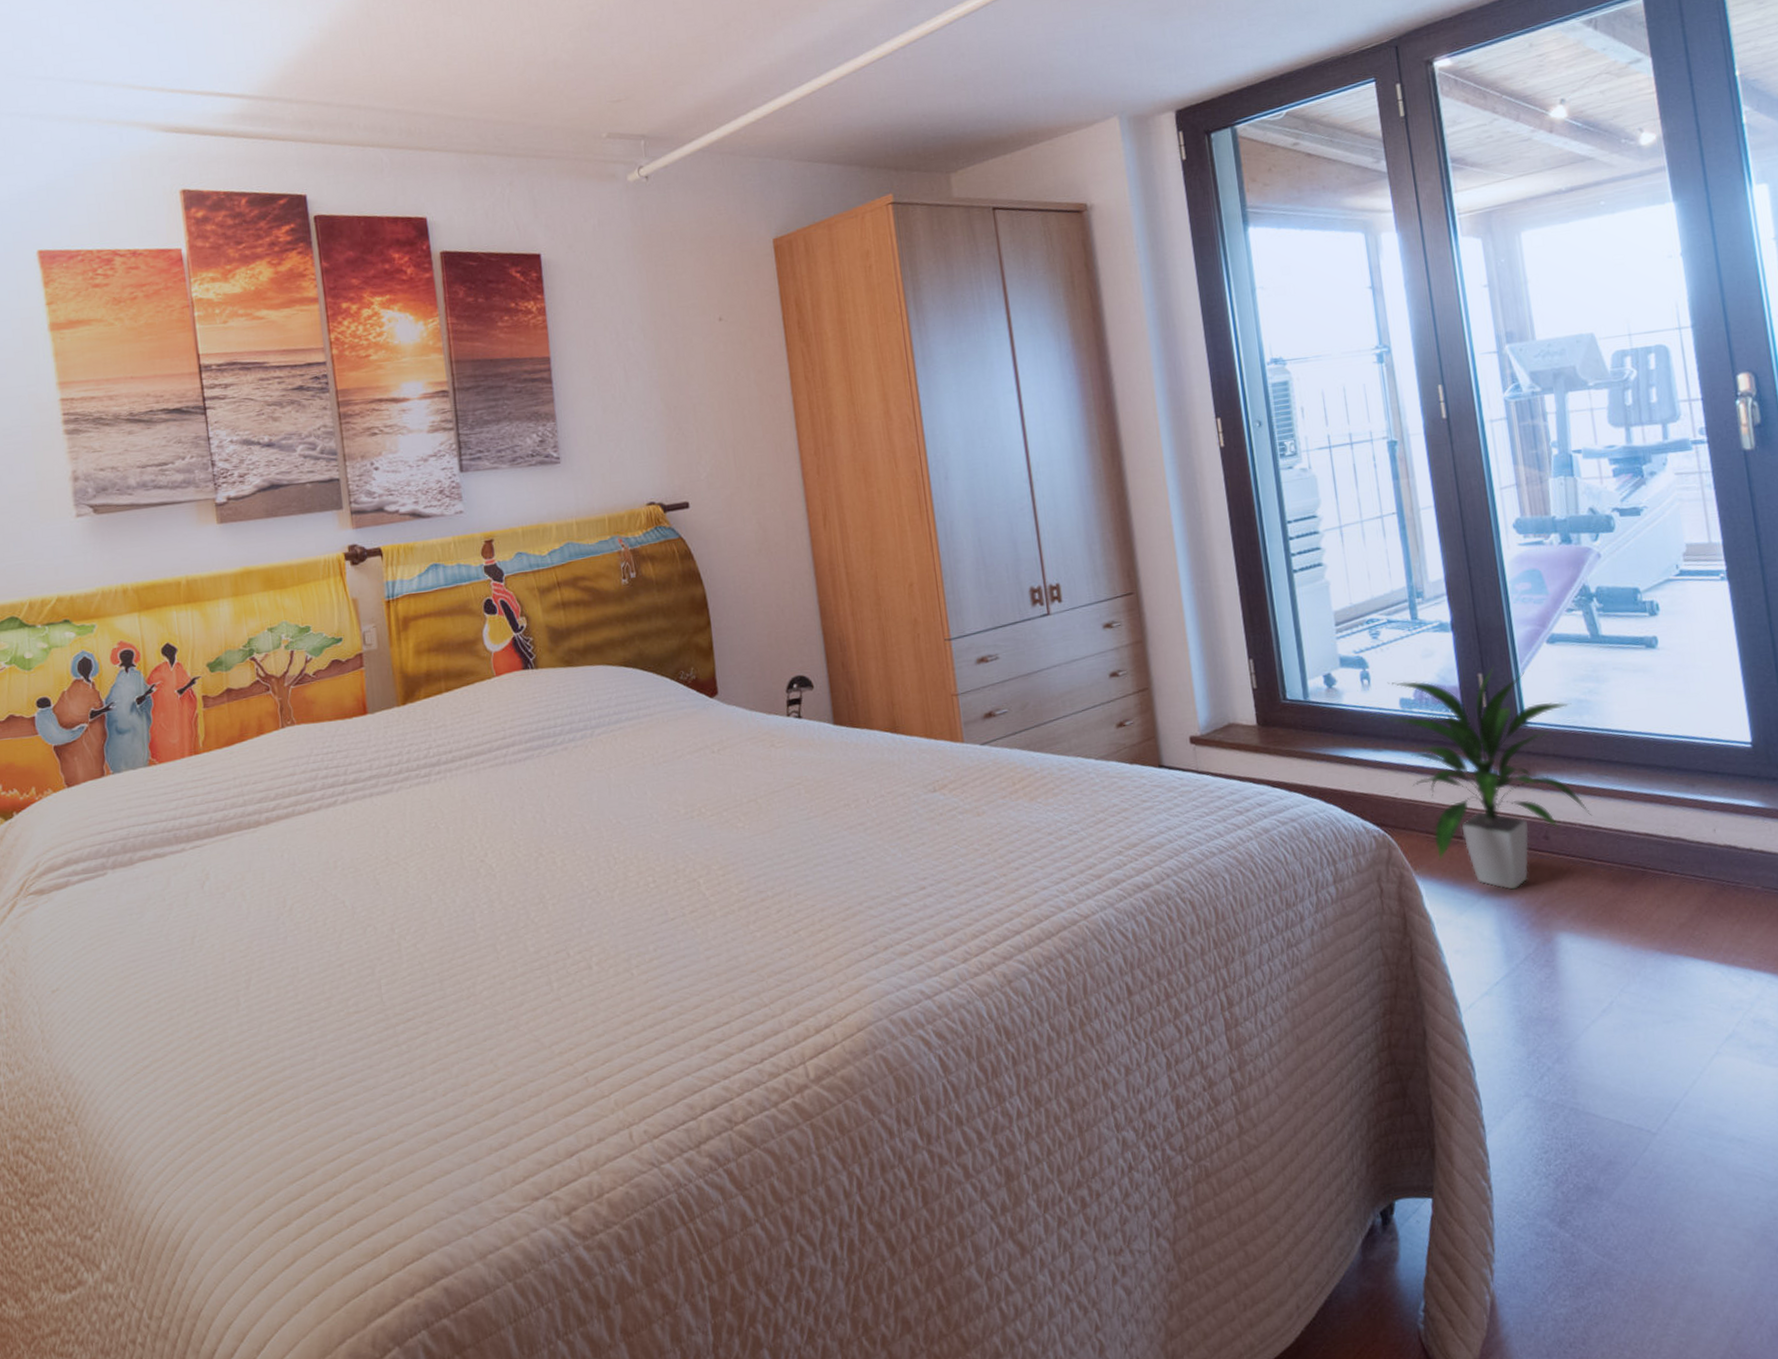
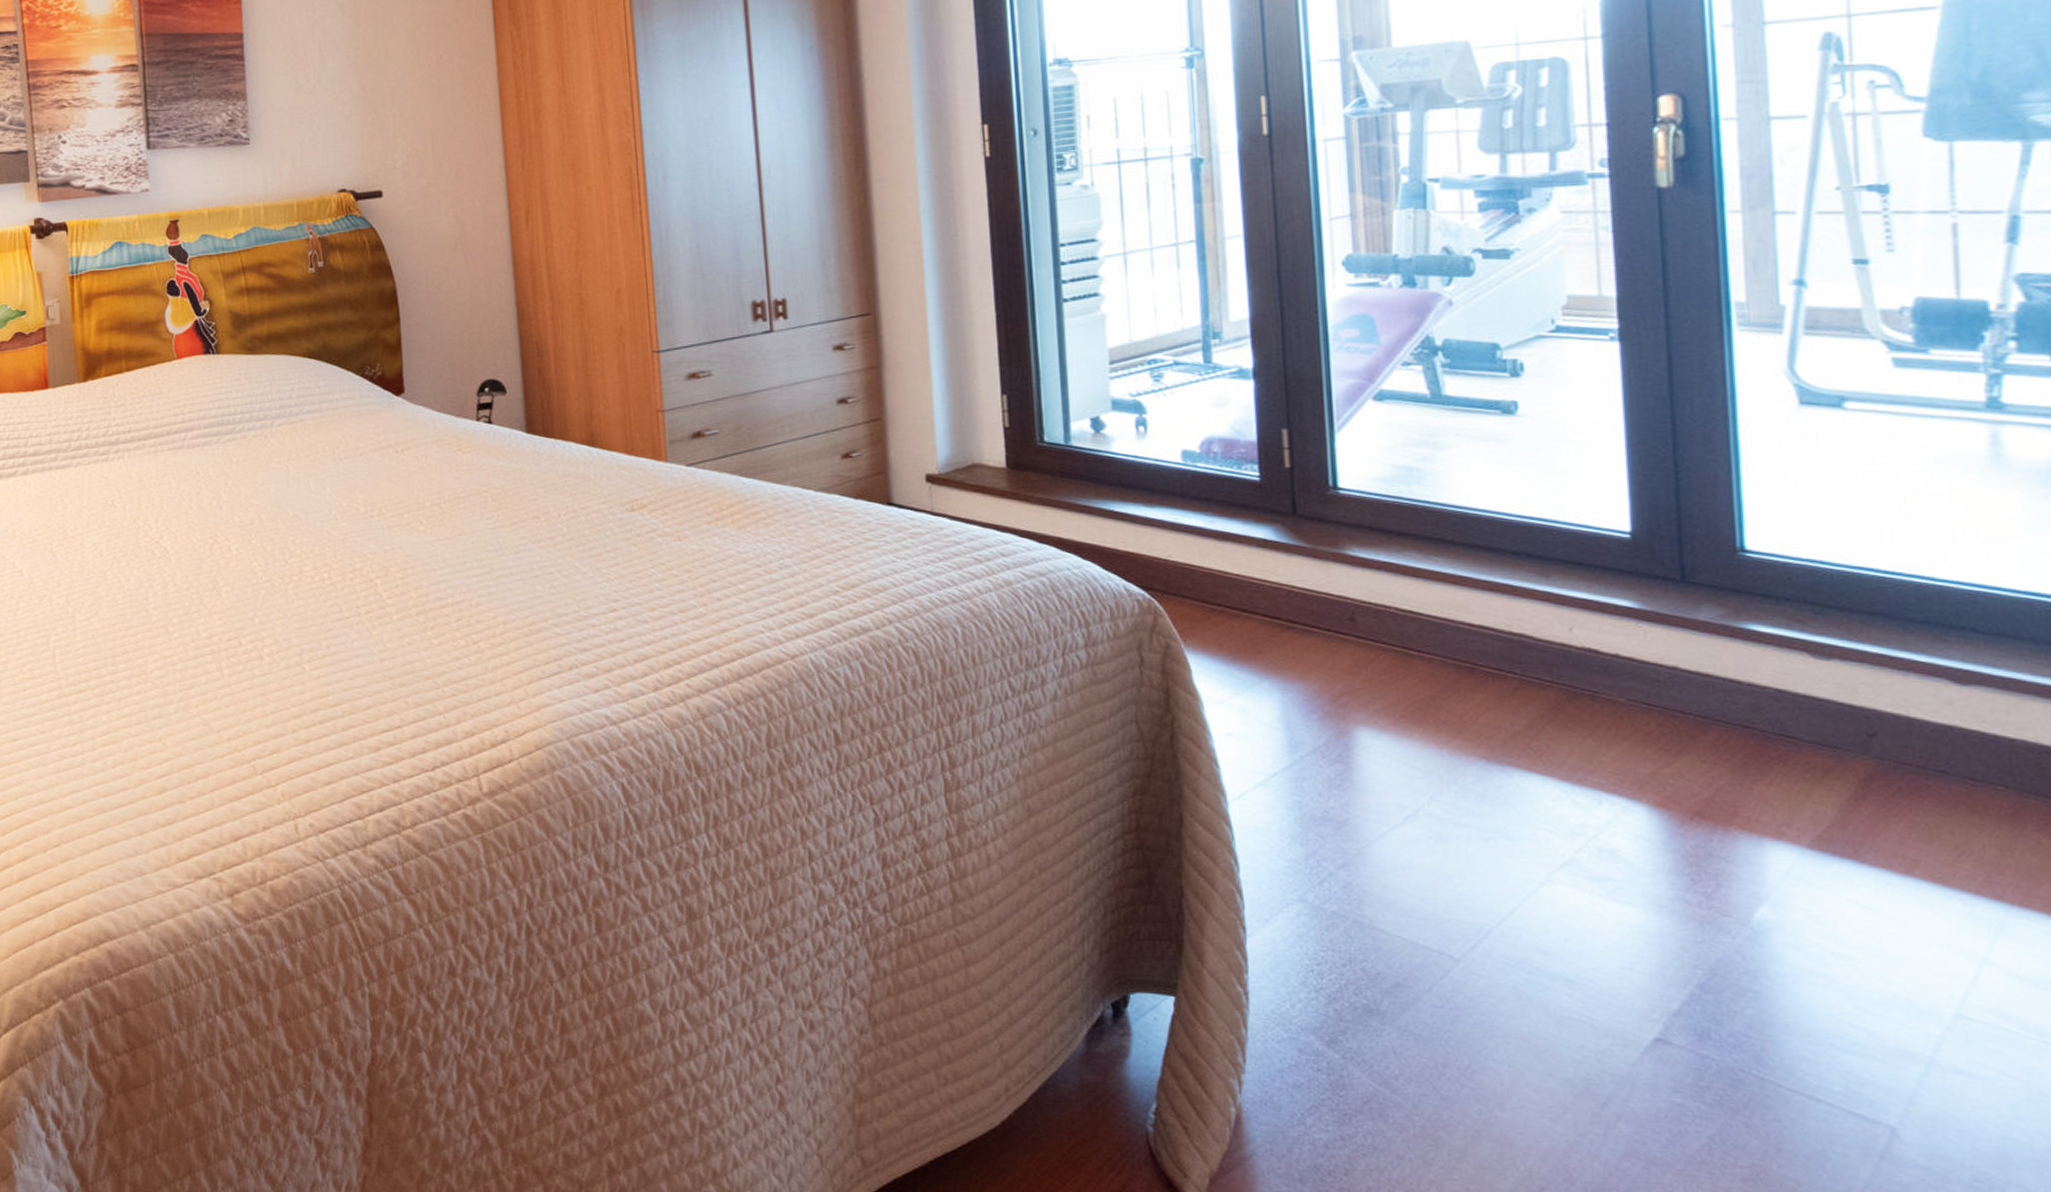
indoor plant: present [1387,667,1592,890] -> none [1167,423,1413,674]

